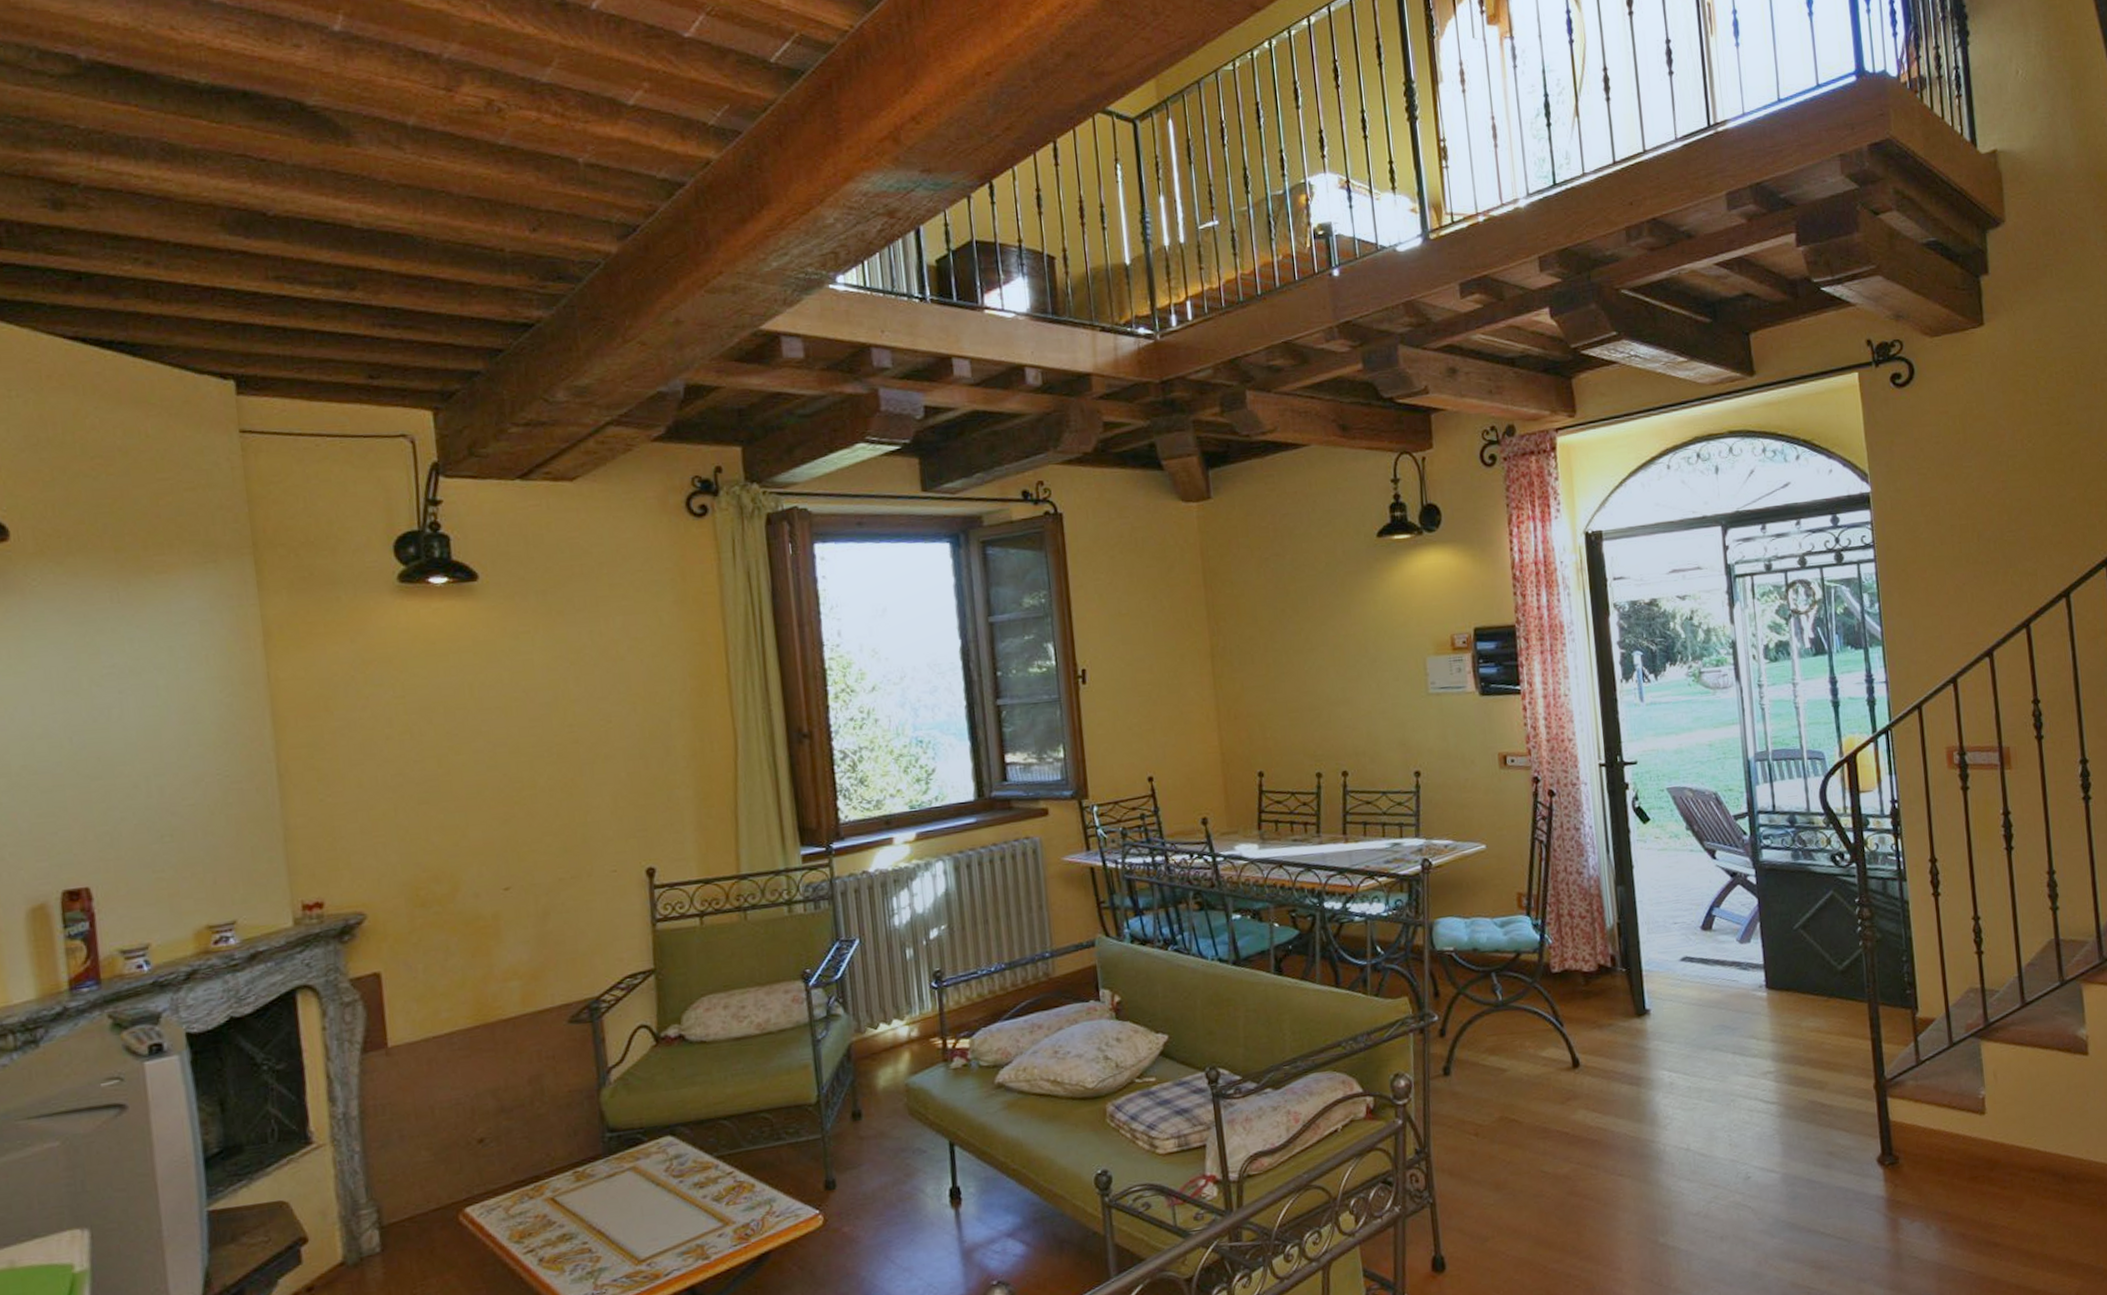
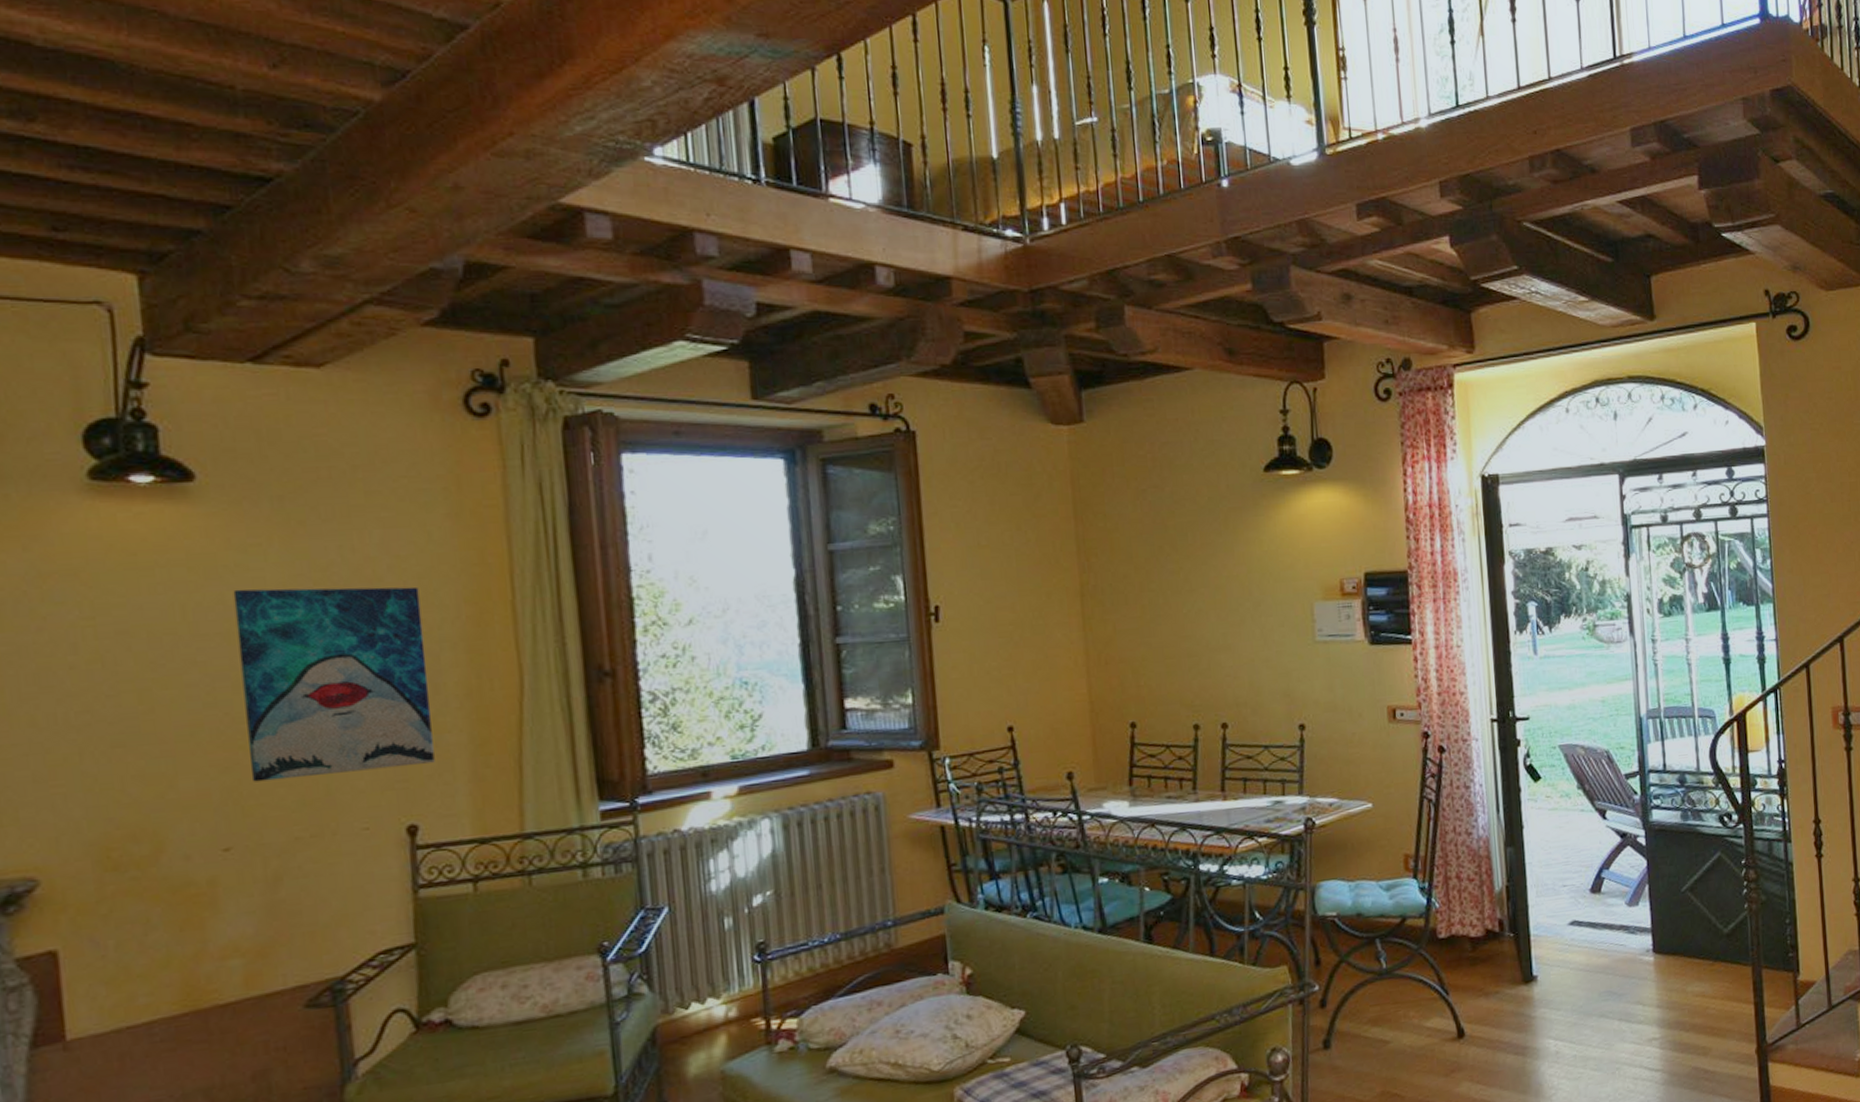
wall art: none [508,664,668,832] -> present [233,586,435,782]

